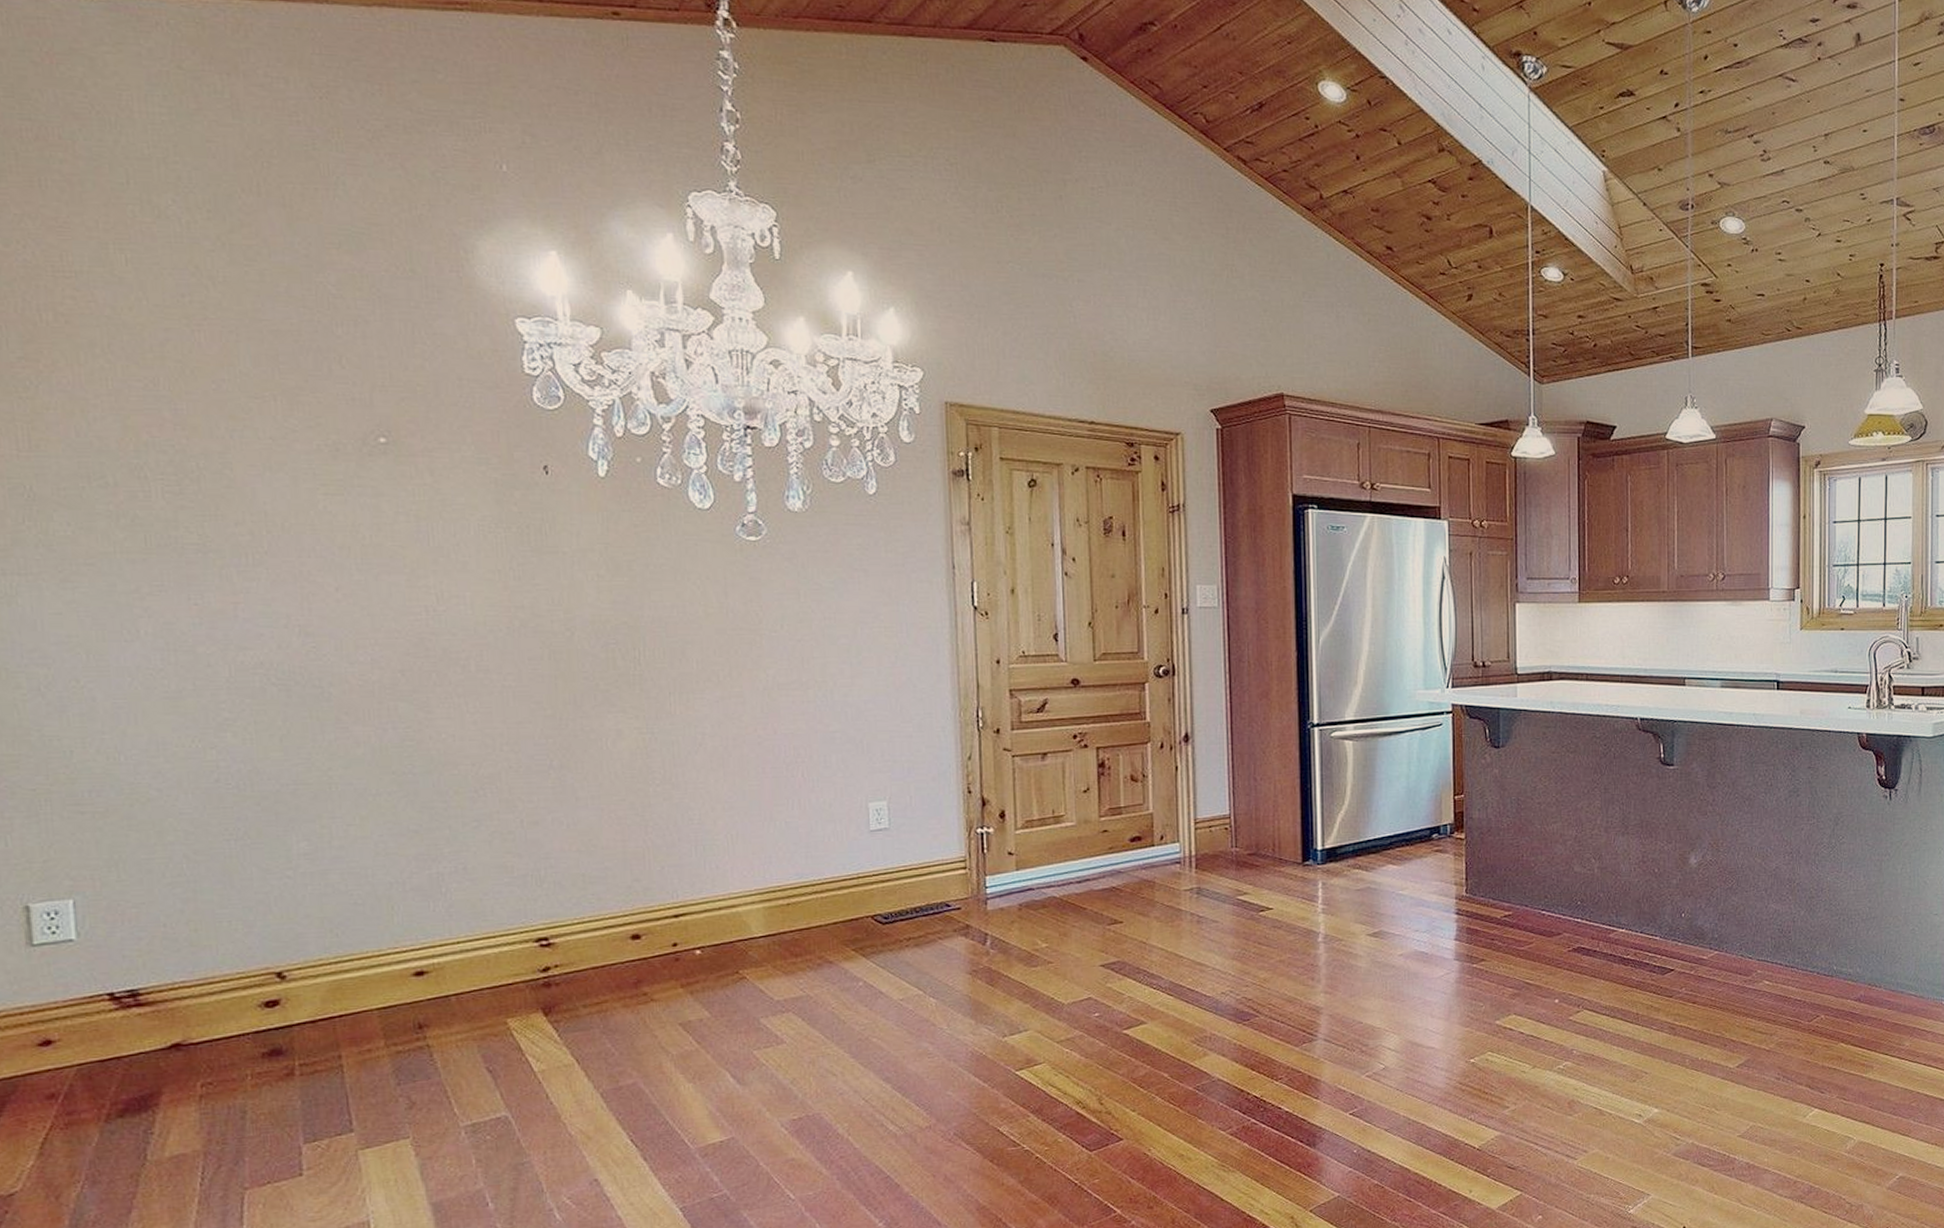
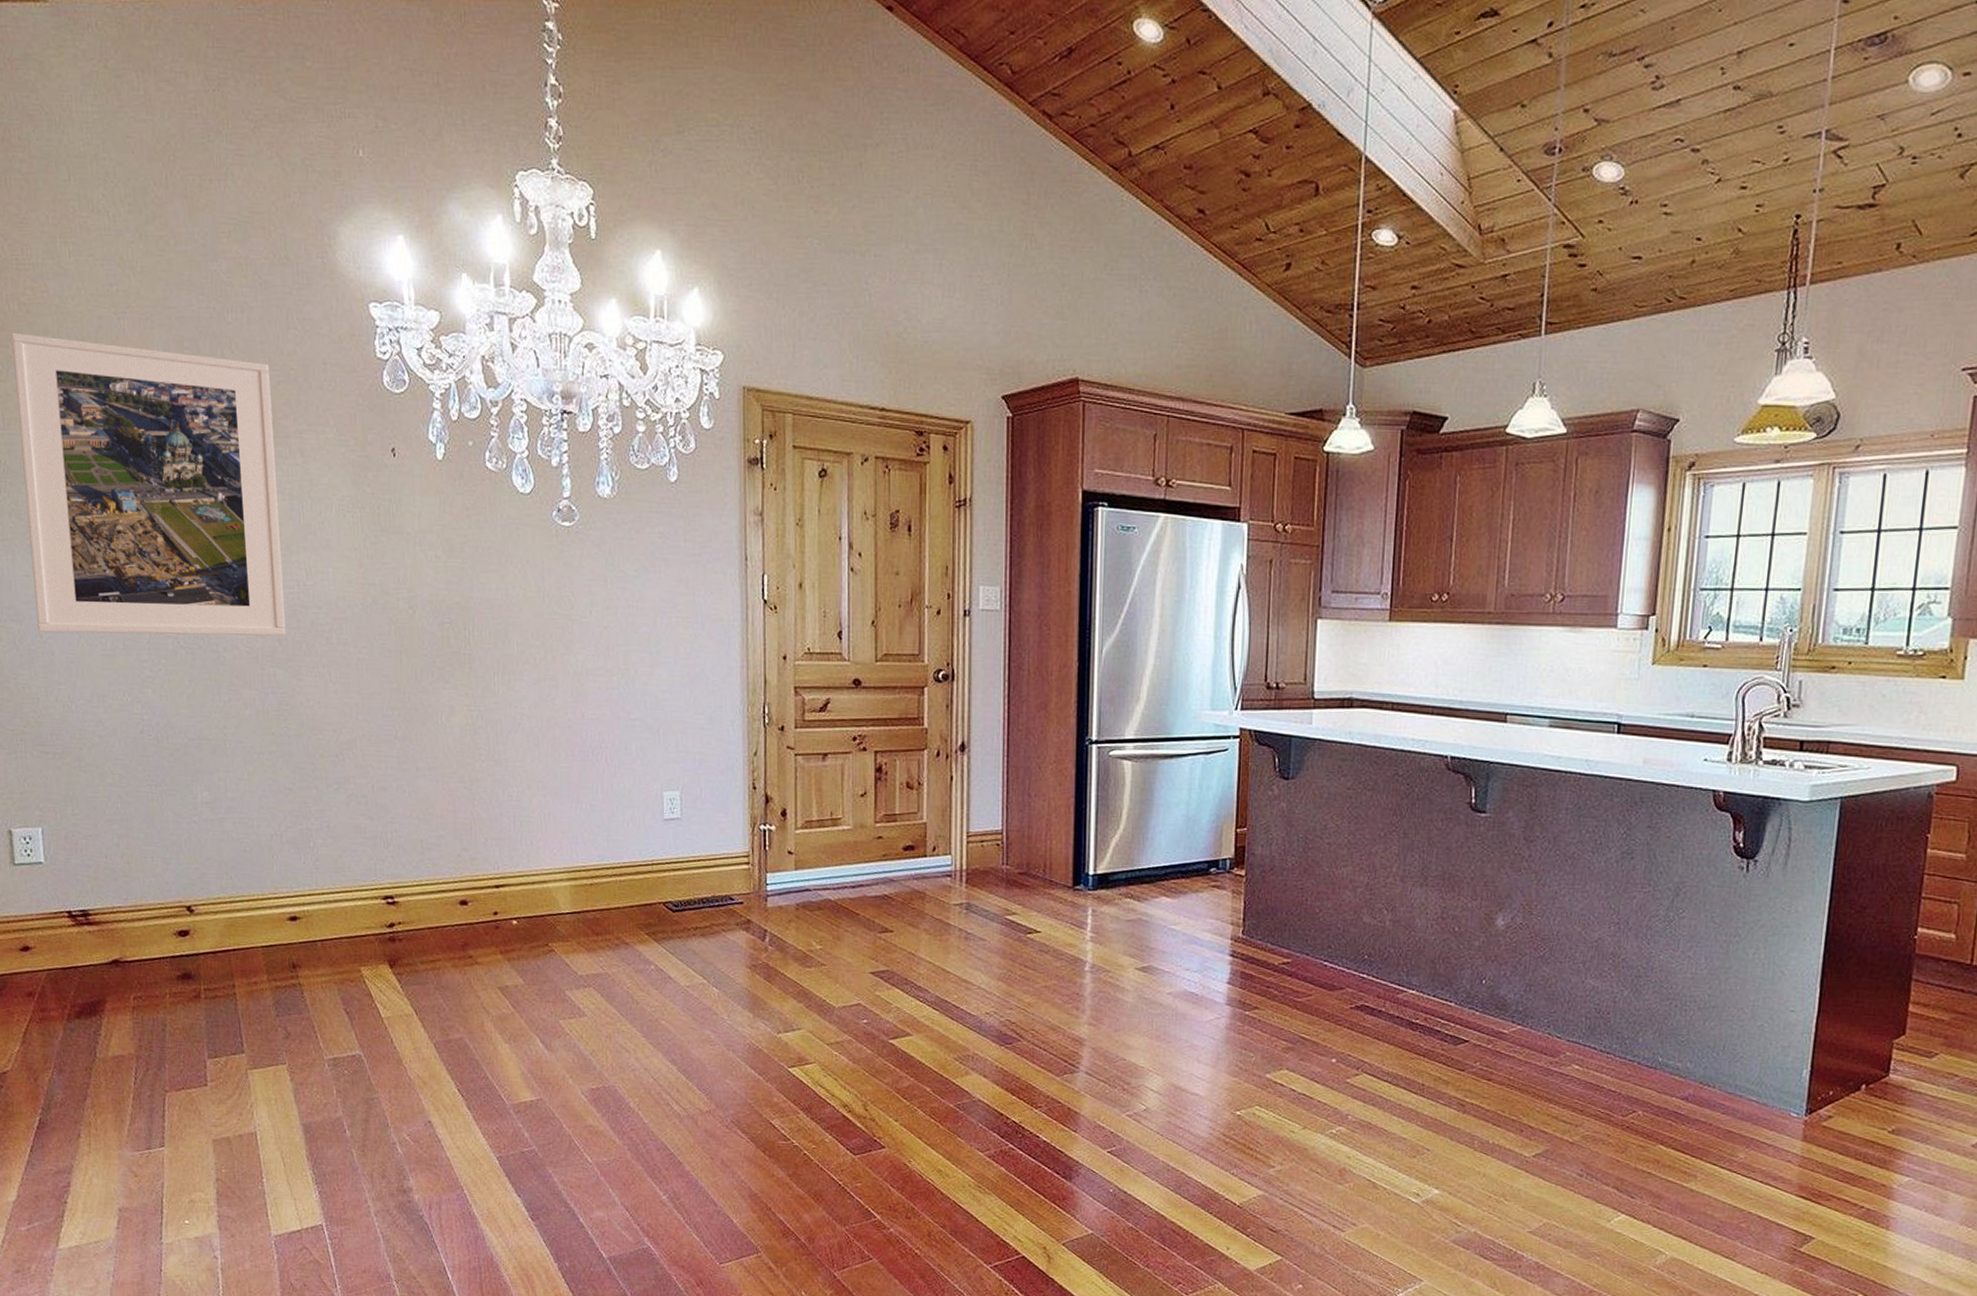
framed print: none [43,345,411,676] -> present [11,332,286,636]

